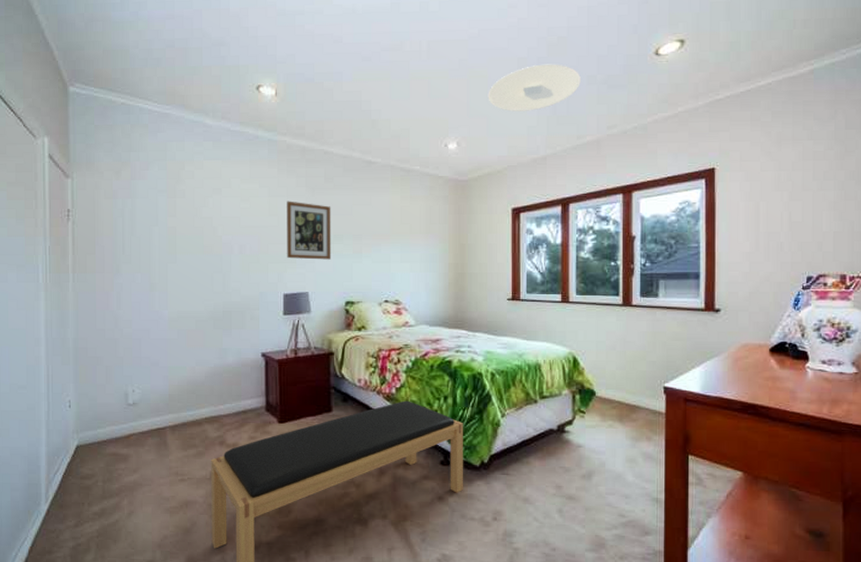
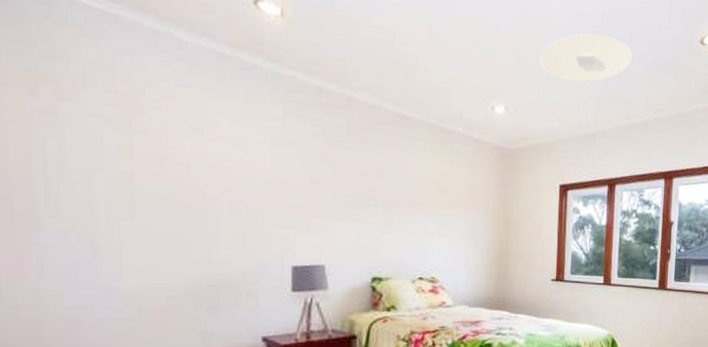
wall art: present [287,201,331,260] -> none [296,152,355,228]

